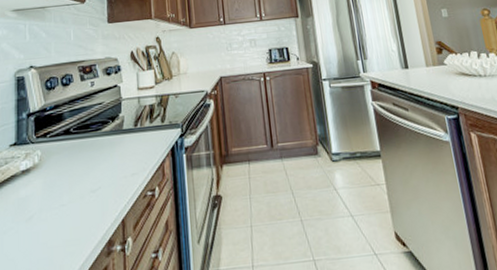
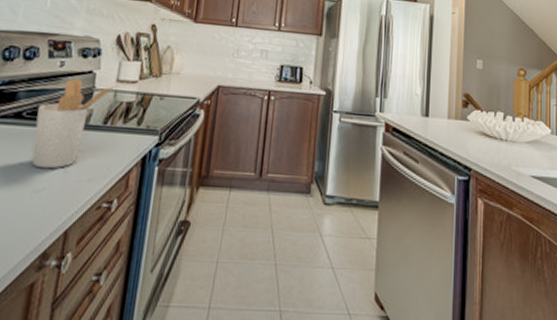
utensil holder: none [81,93,138,172] -> present [31,78,116,169]

